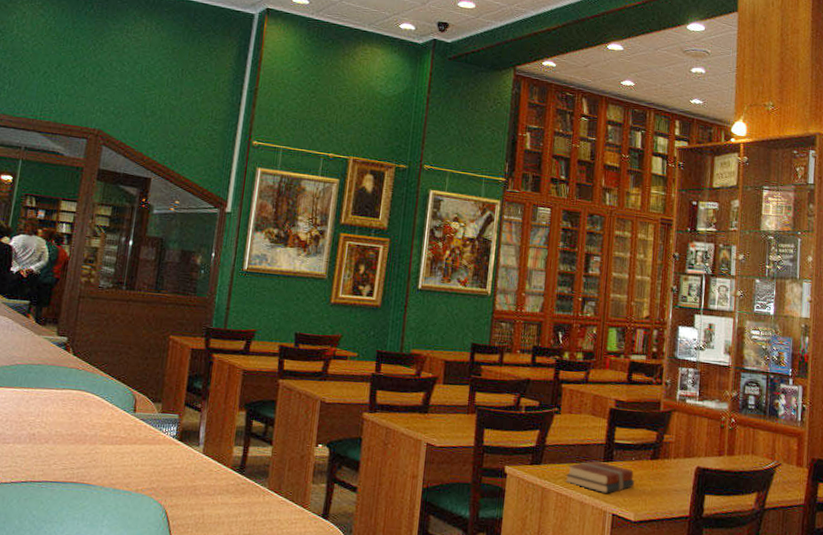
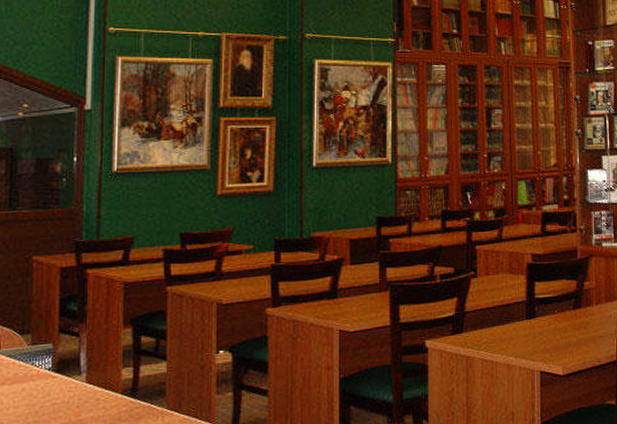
books: present [564,460,634,493] -> none [488,319,559,352]

